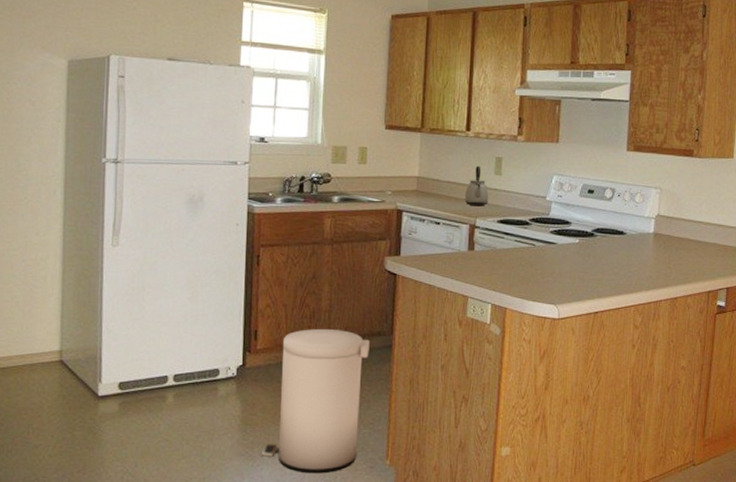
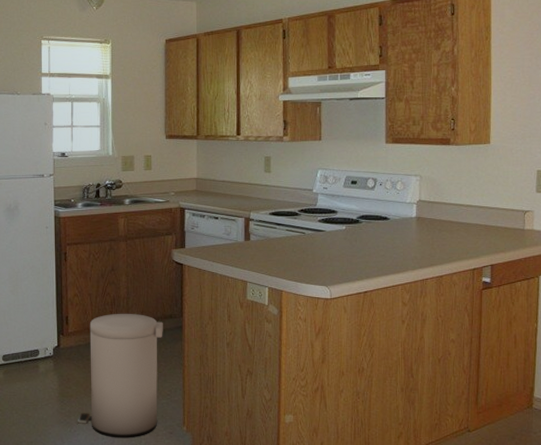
kettle: present [464,165,489,207] -> none [238,165,261,201]

